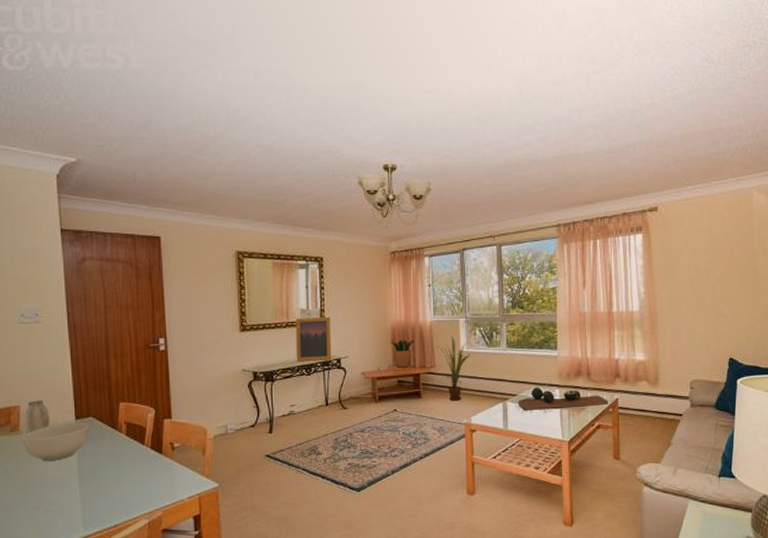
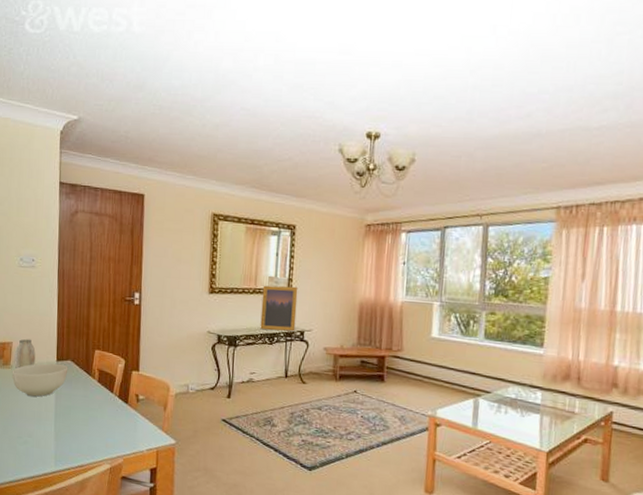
potted plant: present [390,339,414,368] -> none [356,317,382,348]
house plant: present [436,336,470,401] -> none [405,320,442,390]
decorative tray: present [519,387,609,410] -> none [492,386,601,417]

